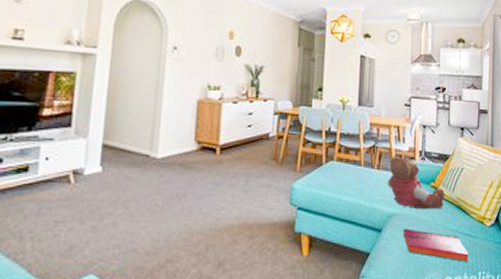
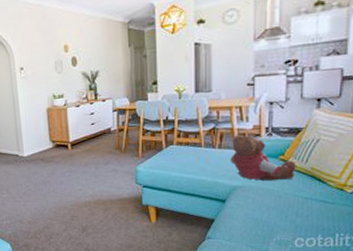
hardback book: present [403,228,469,263] -> none [249,198,324,226]

